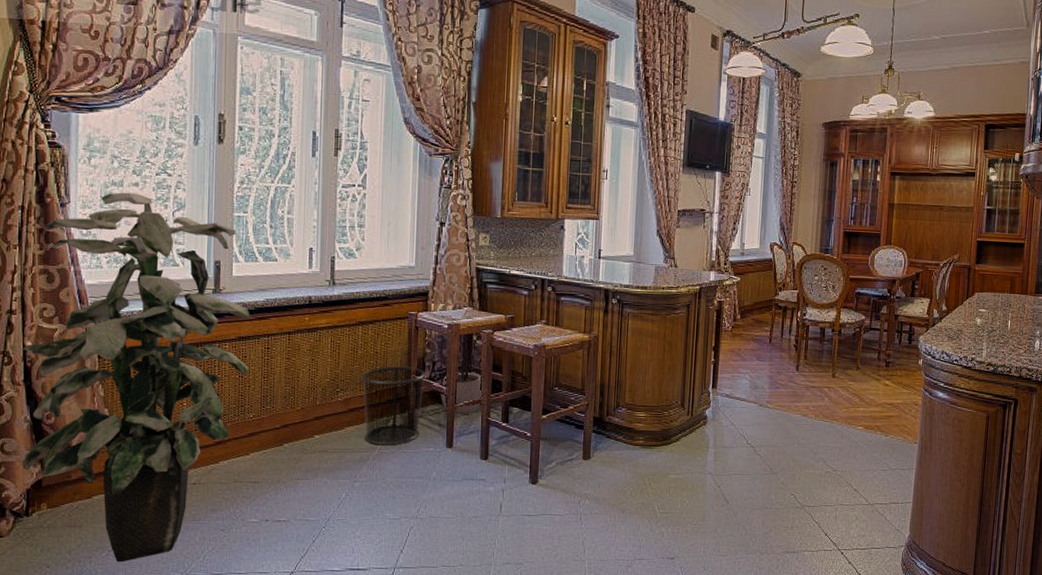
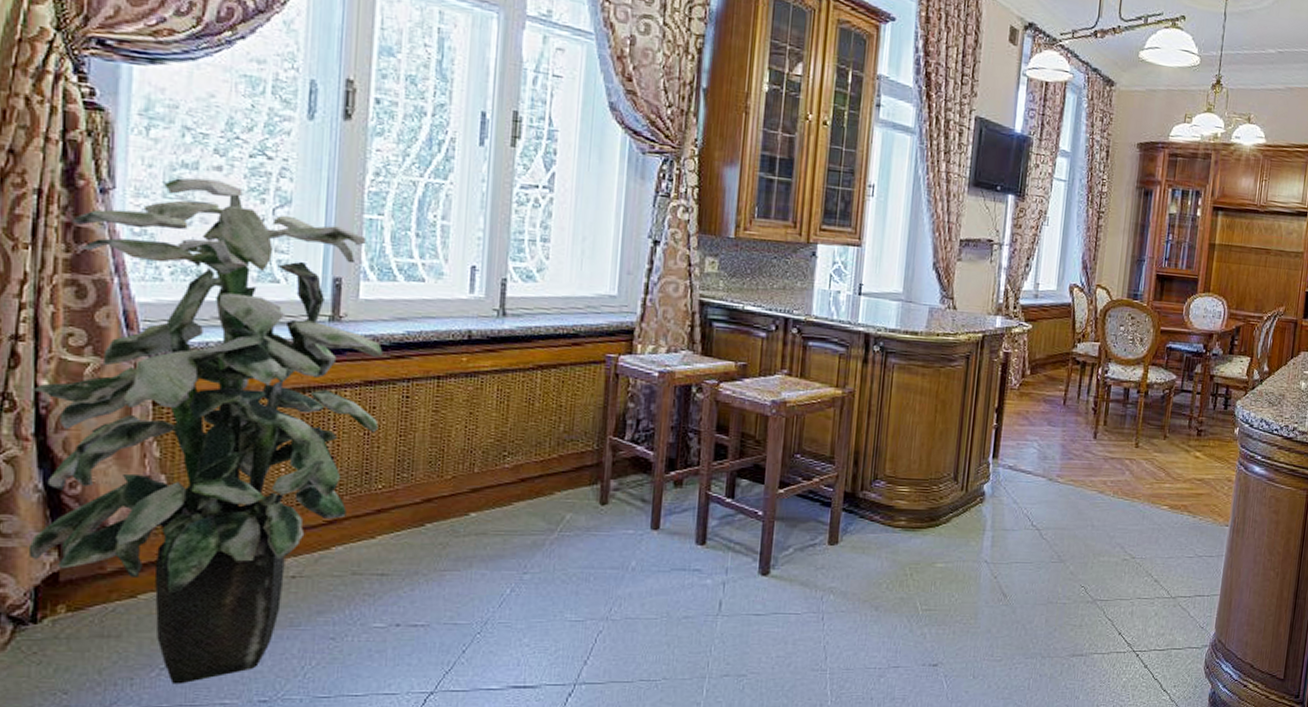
waste bin: present [361,366,426,446] -> none [538,424,627,527]
plant pot: present [441,362,483,415] -> none [646,420,703,488]

